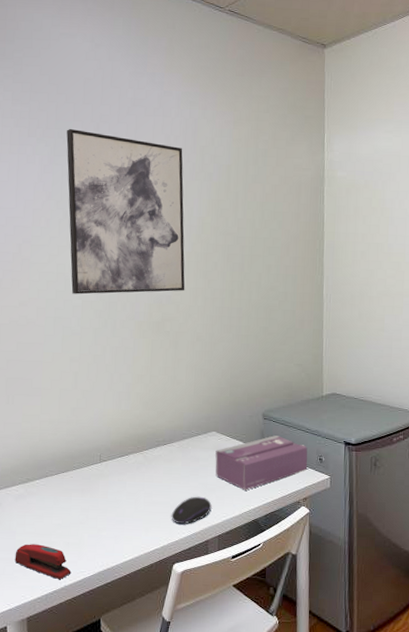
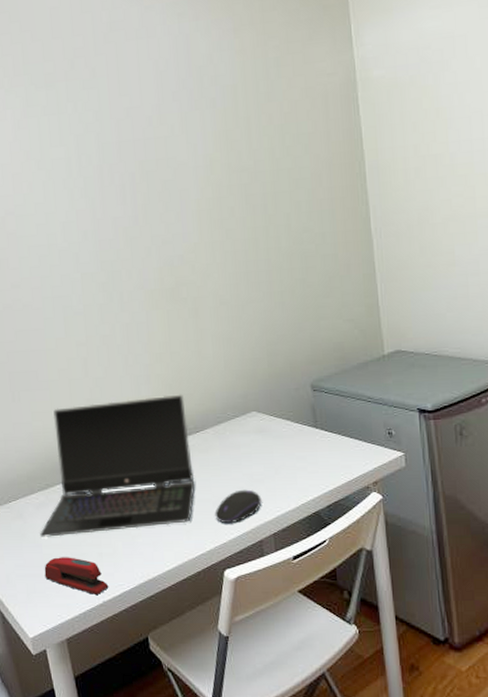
laptop computer: none [15,410,158,526] -> present [40,394,195,537]
wall art: present [66,129,185,295] -> none [38,71,199,267]
tissue box: present [215,434,308,490] -> none [259,408,375,478]

